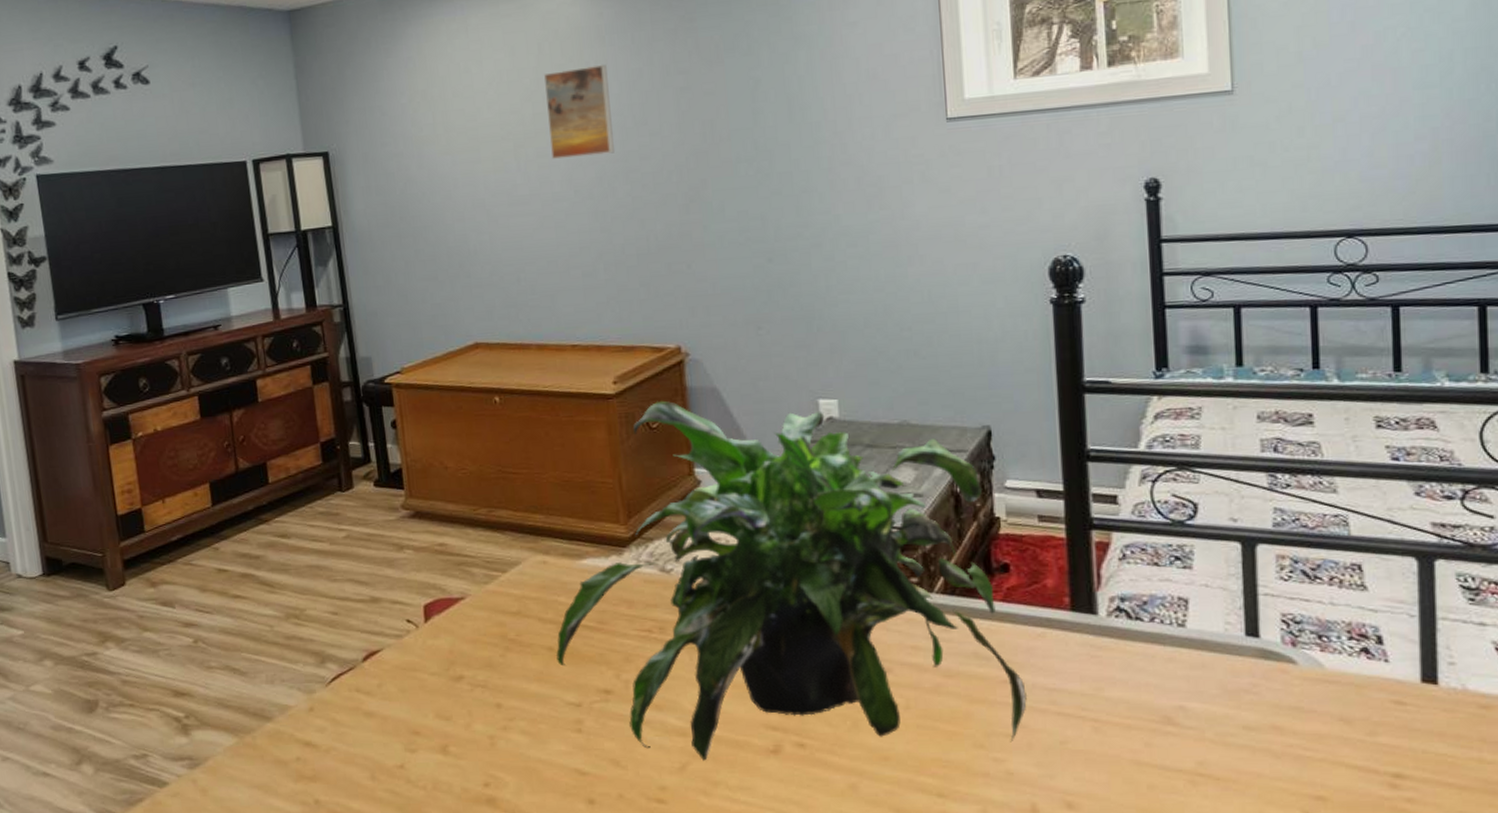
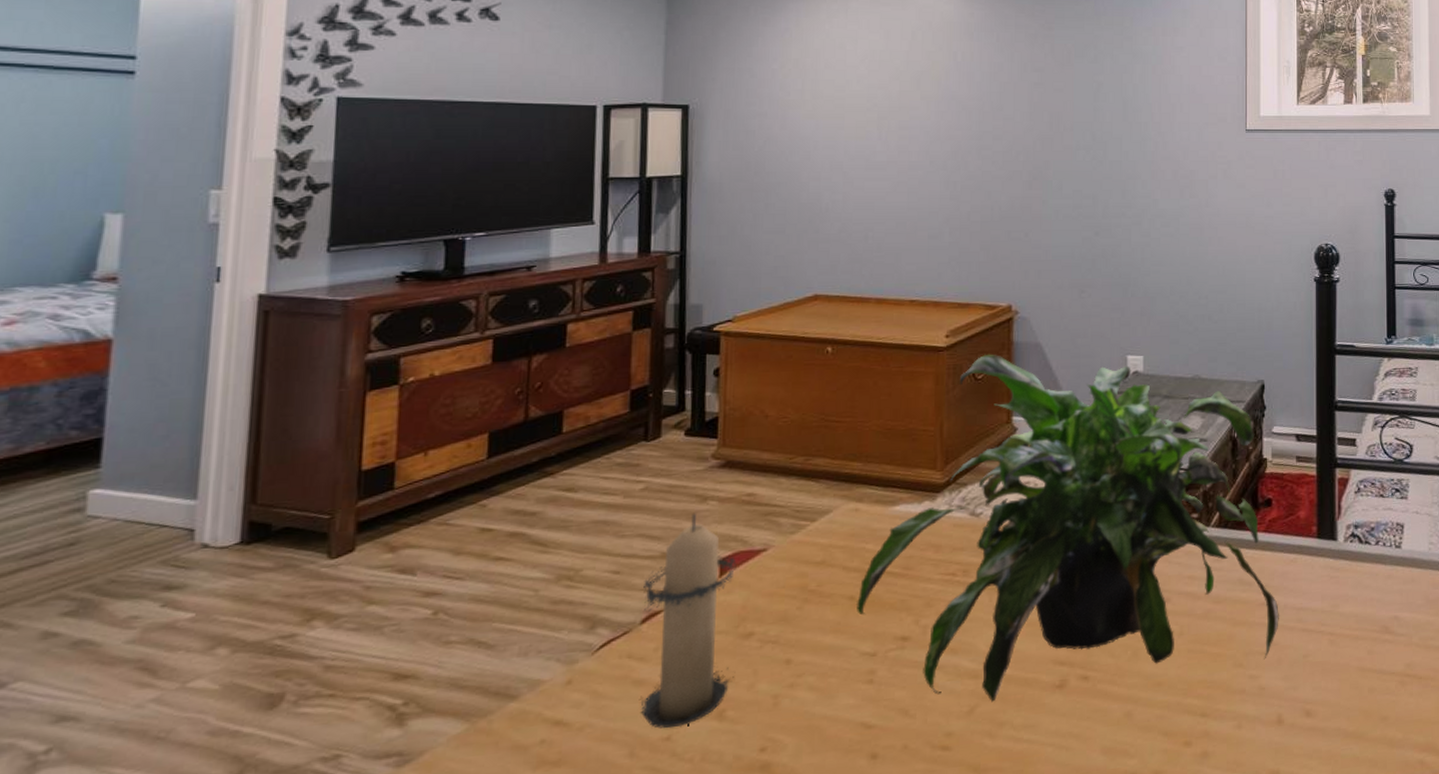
candle: none [359,560,448,758] -> present [640,512,737,729]
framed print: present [544,64,614,159] -> none [912,55,972,132]

